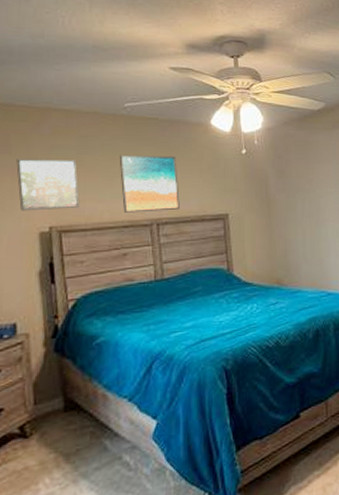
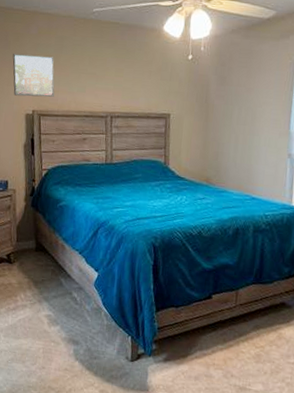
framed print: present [119,154,180,213] -> none [86,54,131,106]

